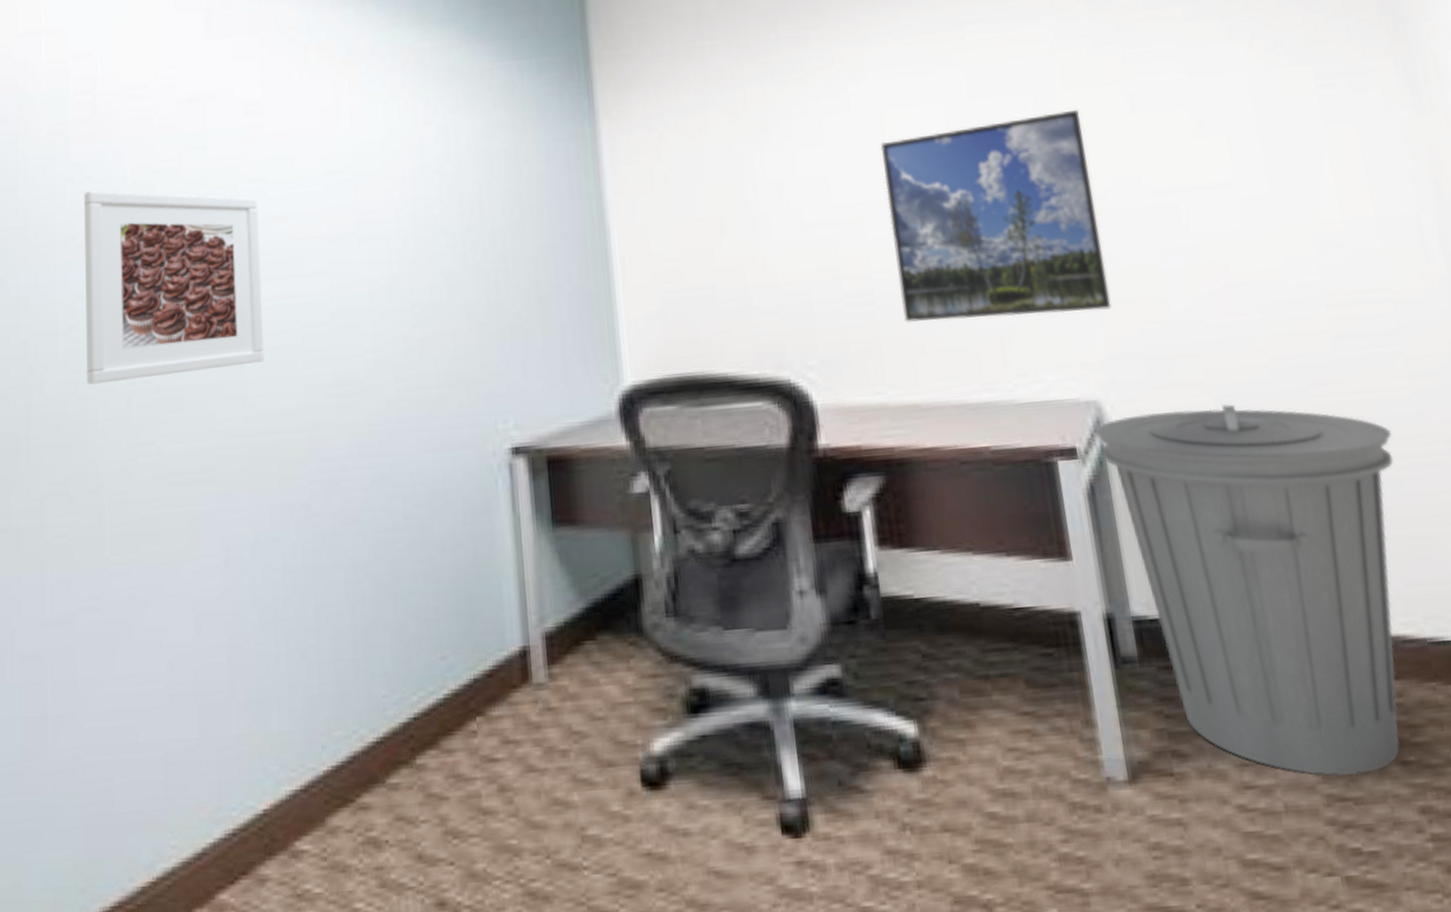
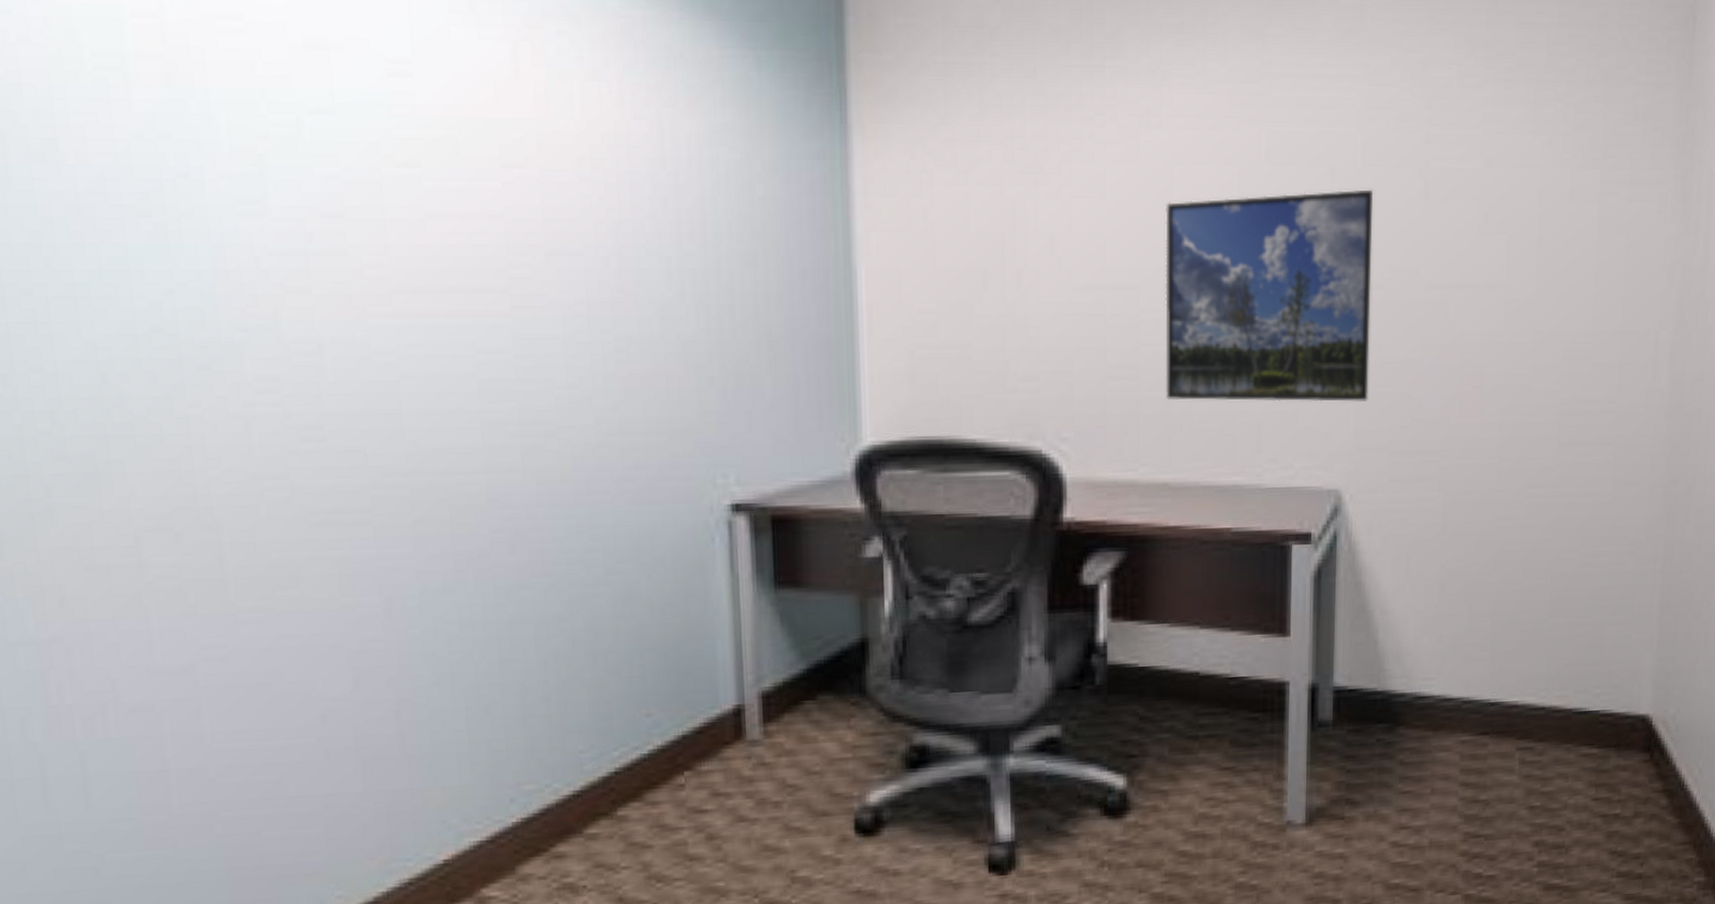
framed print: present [84,191,265,385] -> none [159,154,428,402]
trash can: present [1094,404,1400,777] -> none [1331,500,1587,819]

